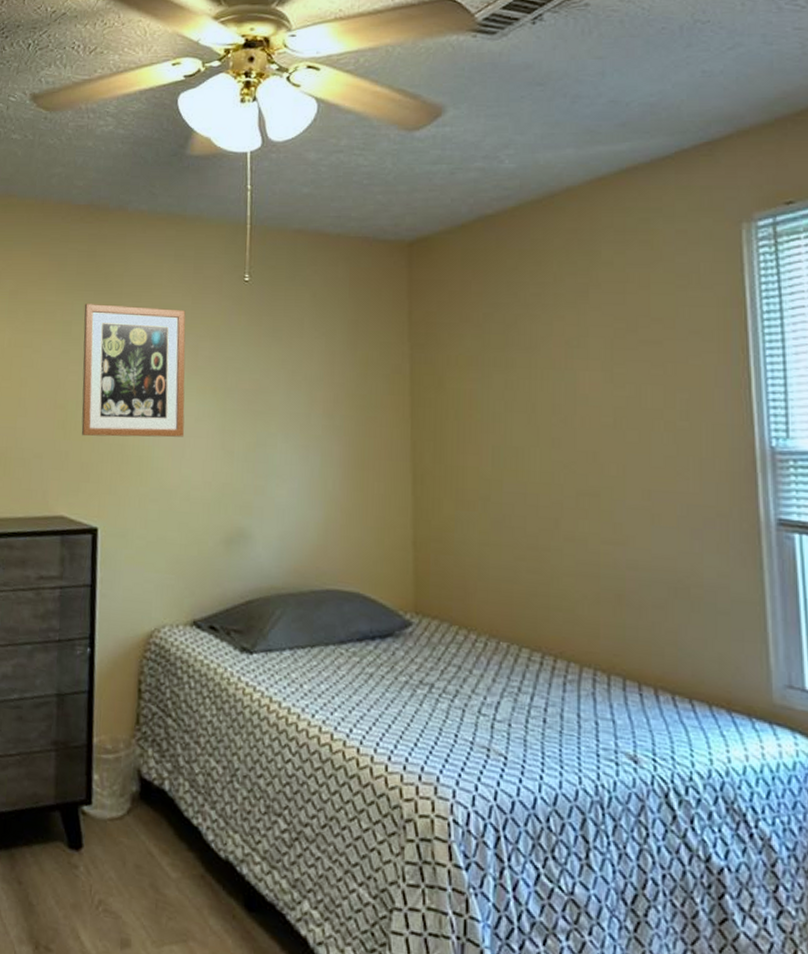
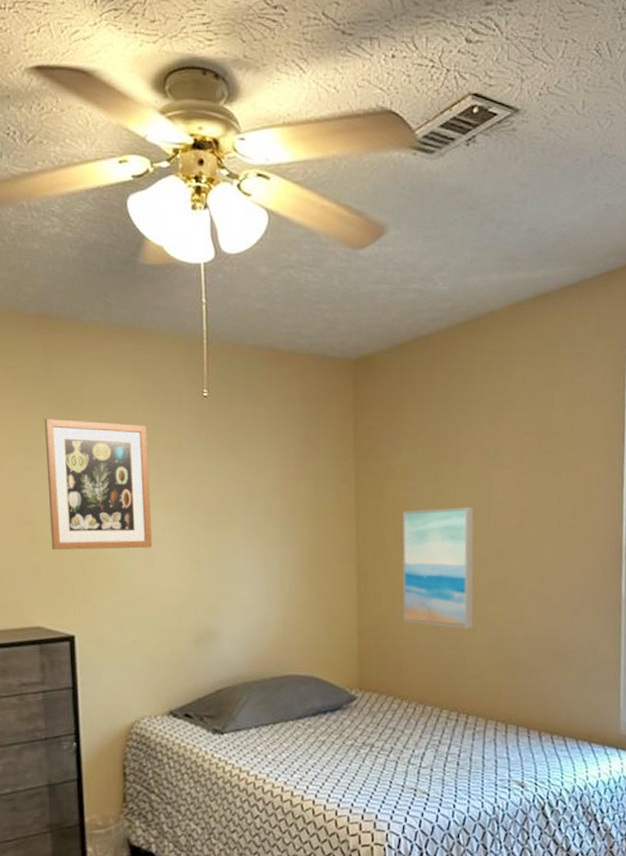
wall art: none [466,402,559,549] -> present [402,507,474,629]

